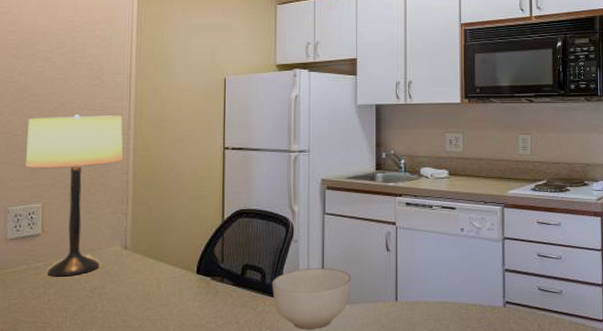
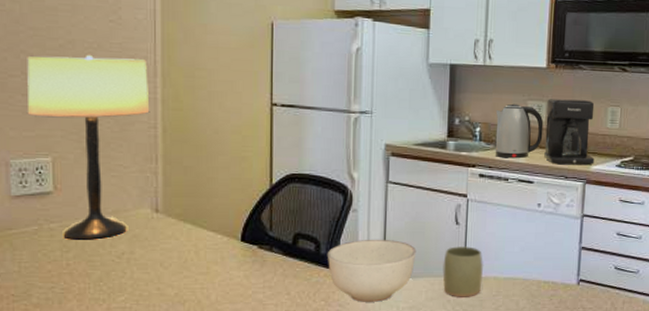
mug: none [376,271,415,322] -> present [442,245,484,297]
kettle: none [417,136,461,187] -> present [495,103,544,159]
coffee maker: none [463,129,511,191] -> present [544,98,595,165]

